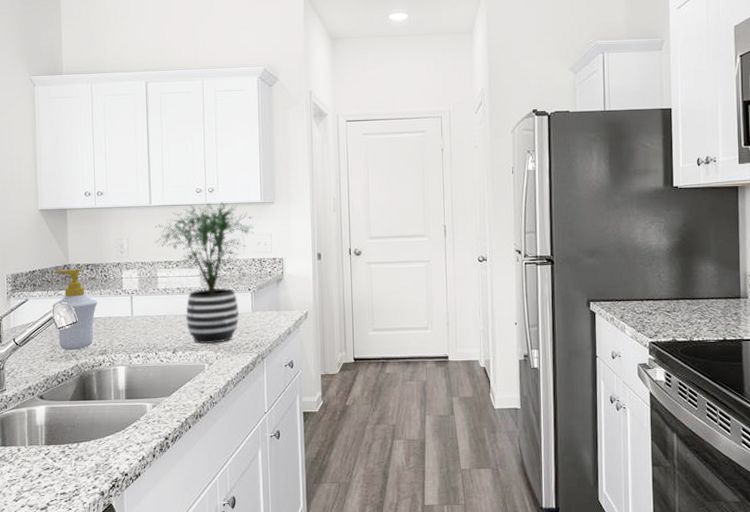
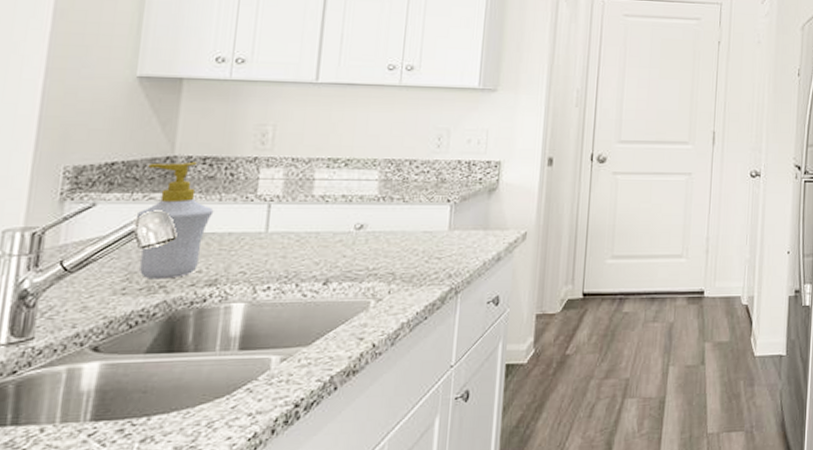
potted plant: present [154,201,255,344] -> none [315,83,465,272]

